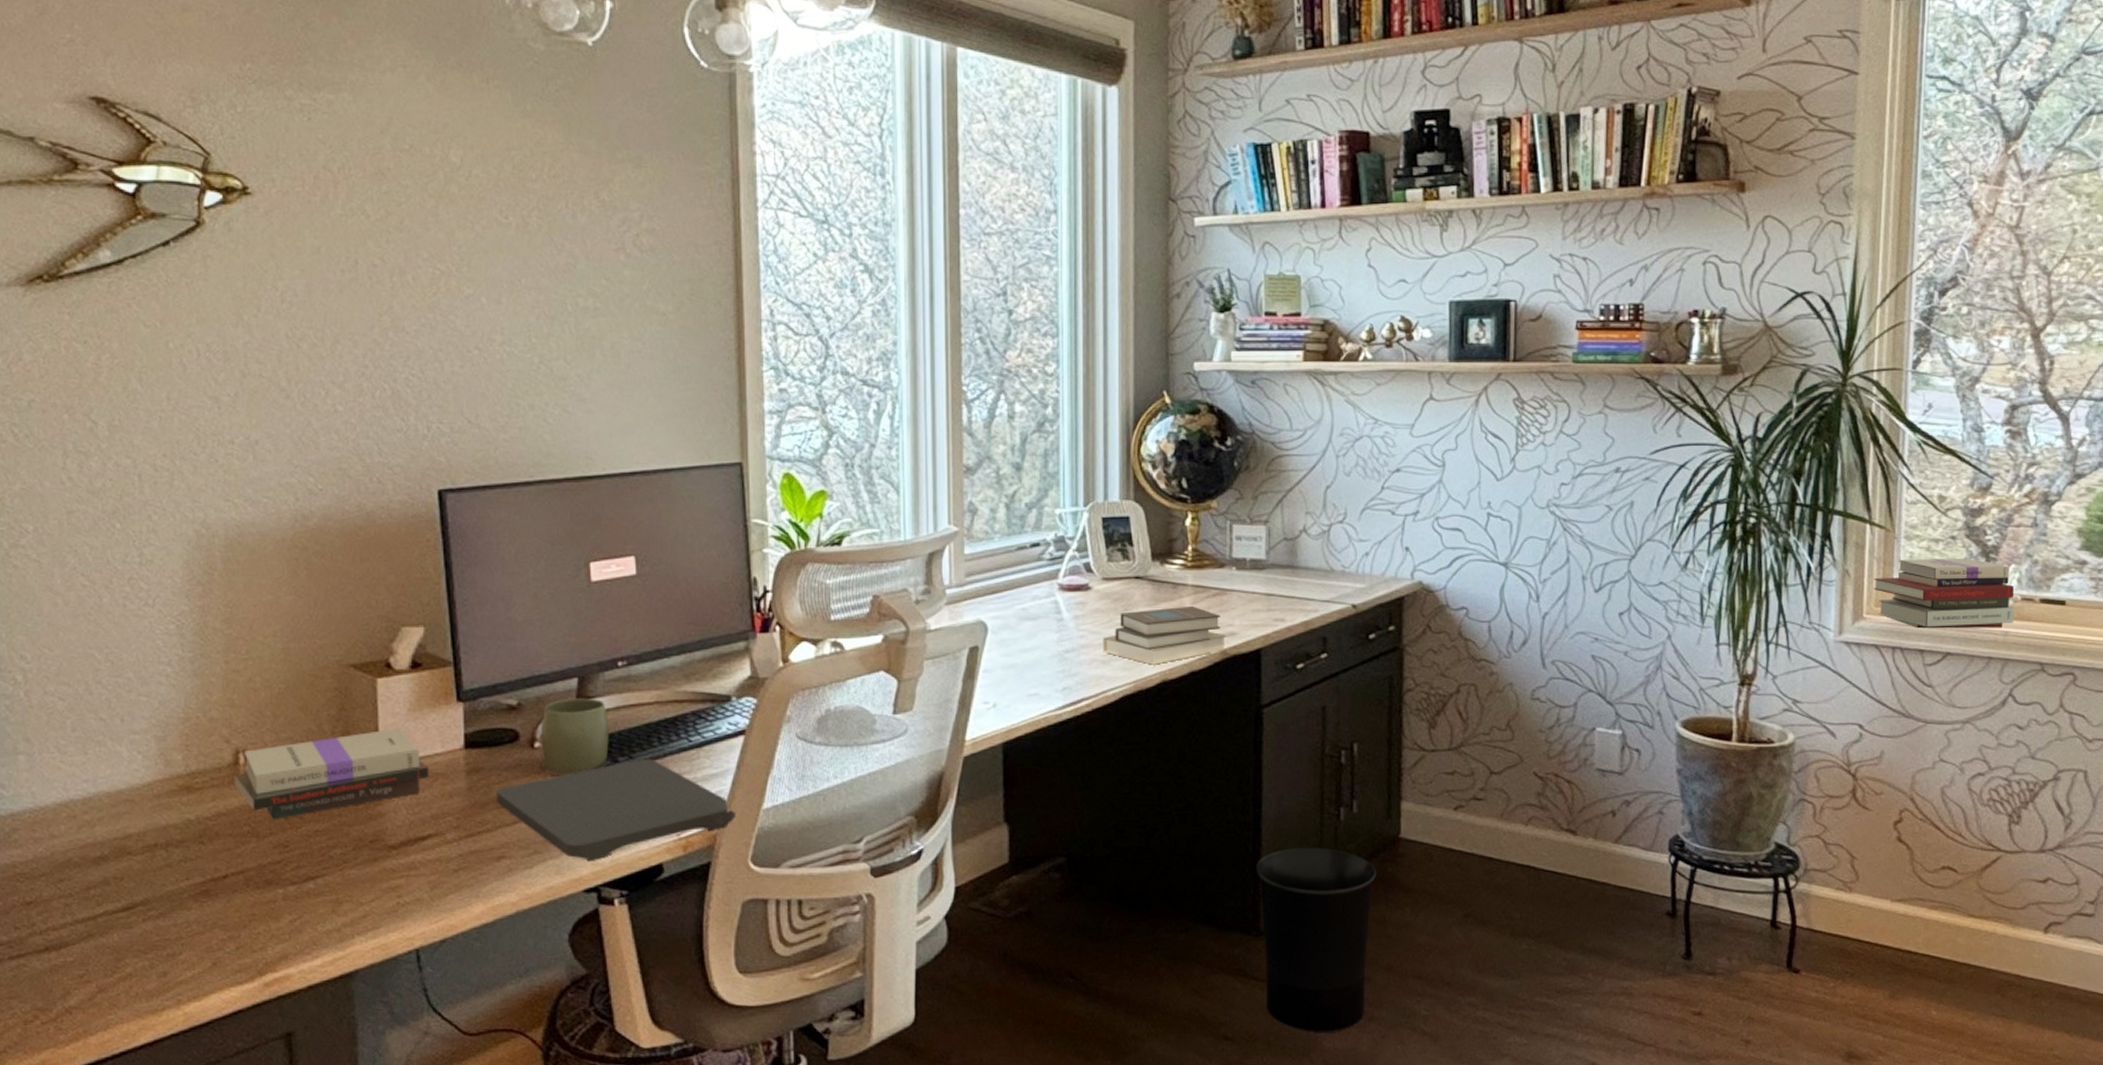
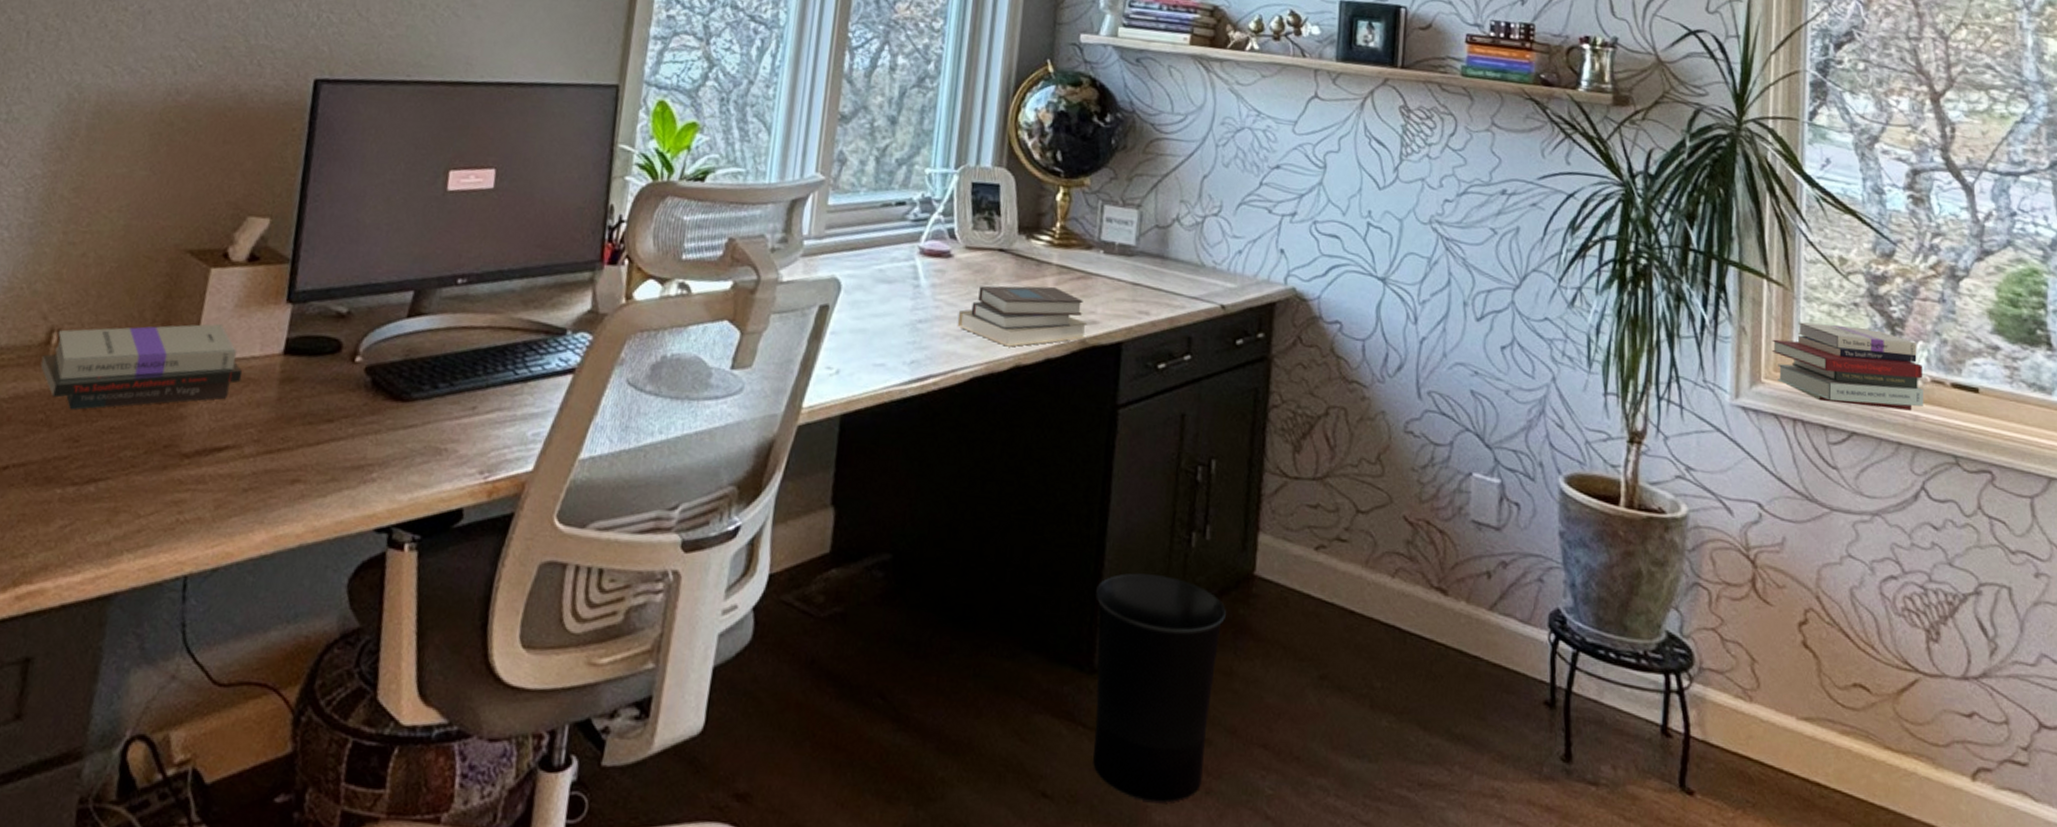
mouse pad: present [496,759,736,860] -> none [303,387,550,496]
mug: present [541,698,609,776] -> none [361,312,437,397]

